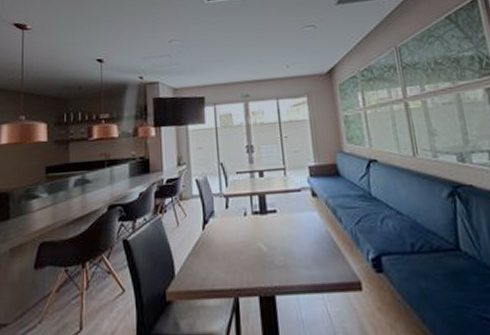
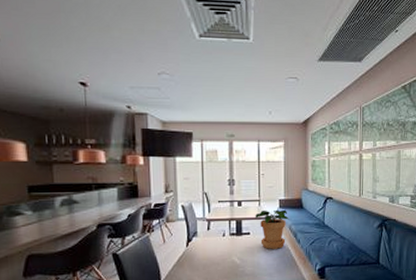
potted plant: none [281,178,324,232] -> present [255,209,289,249]

